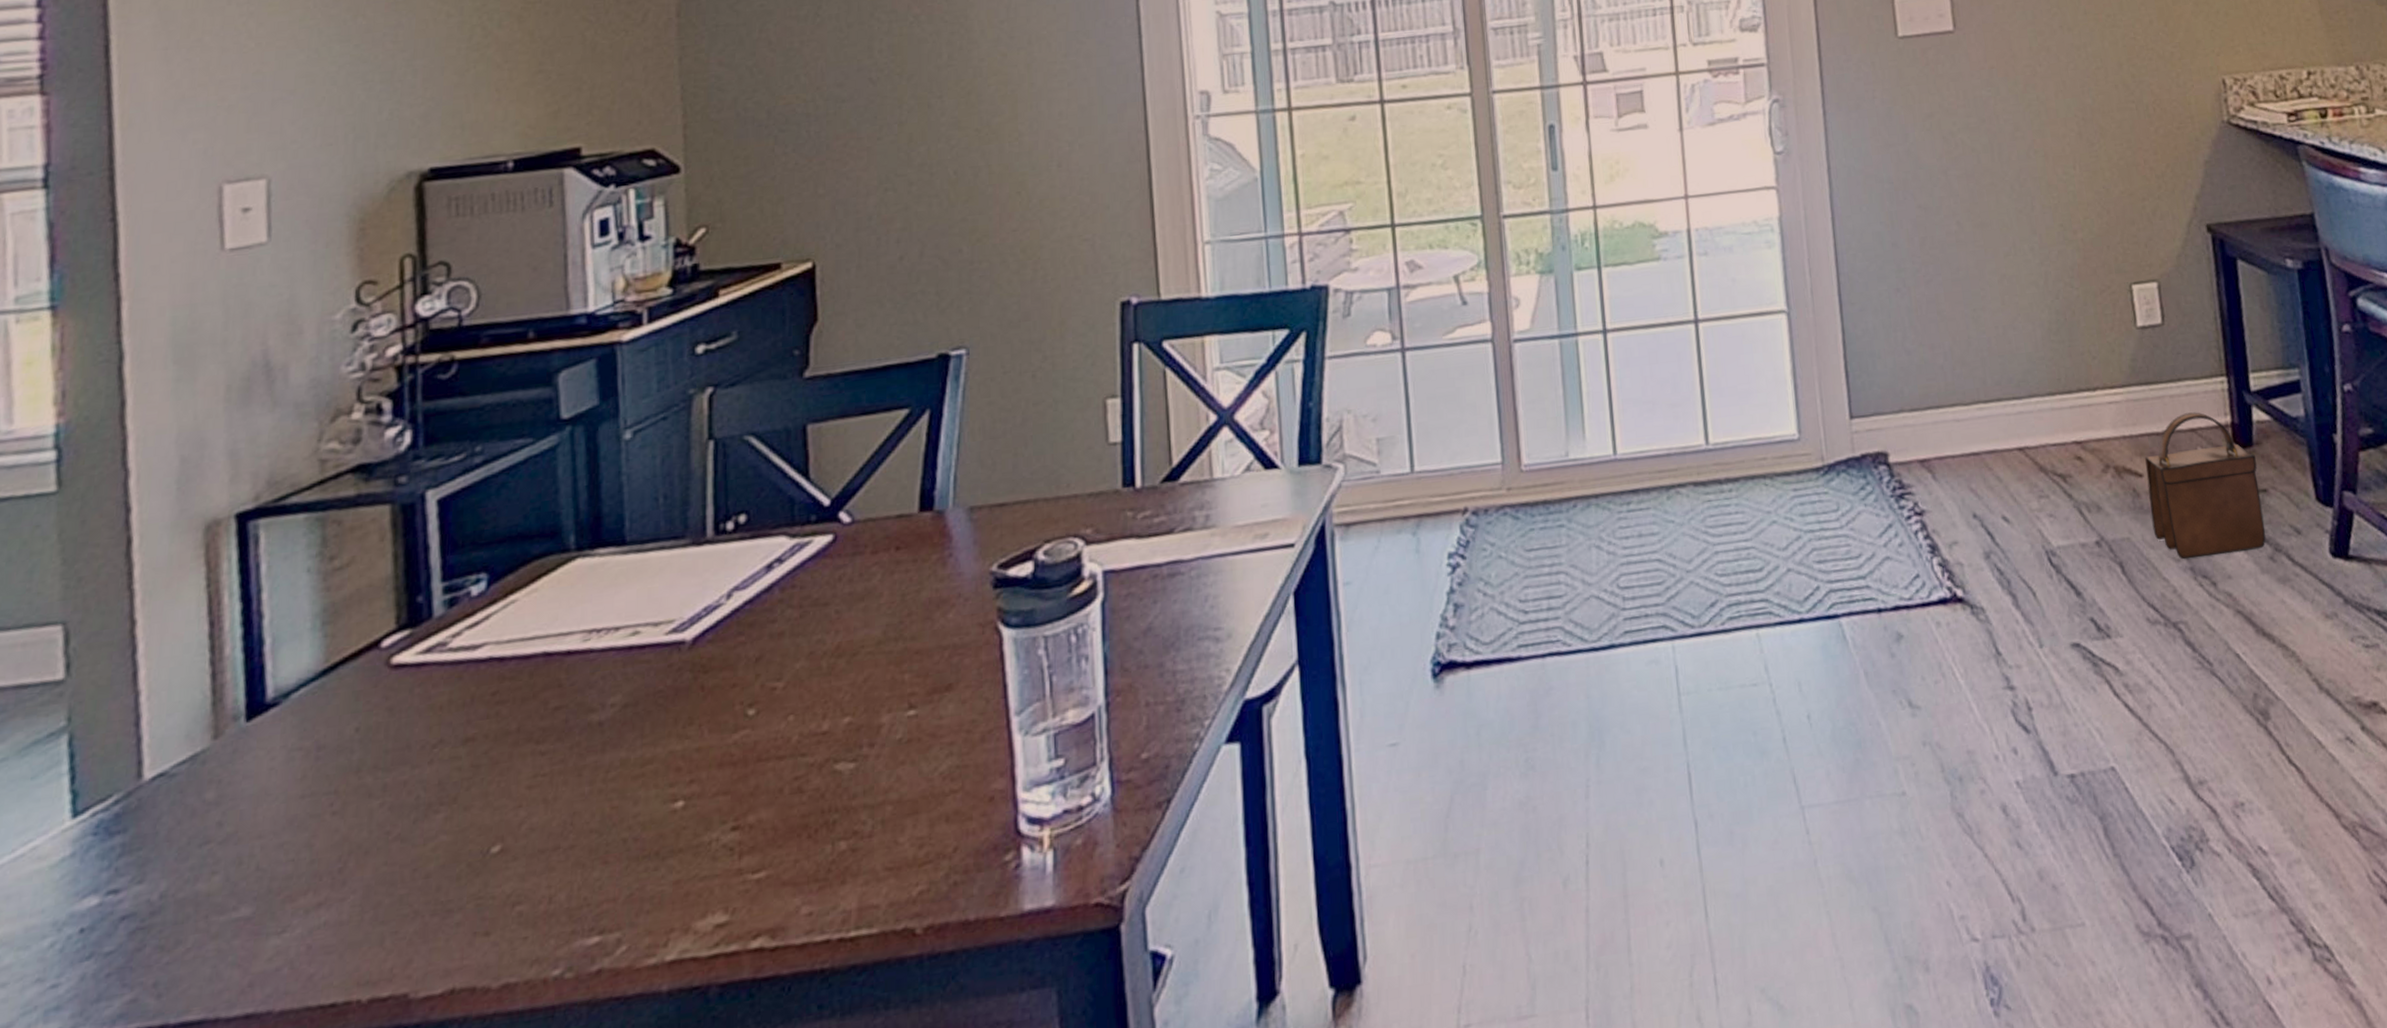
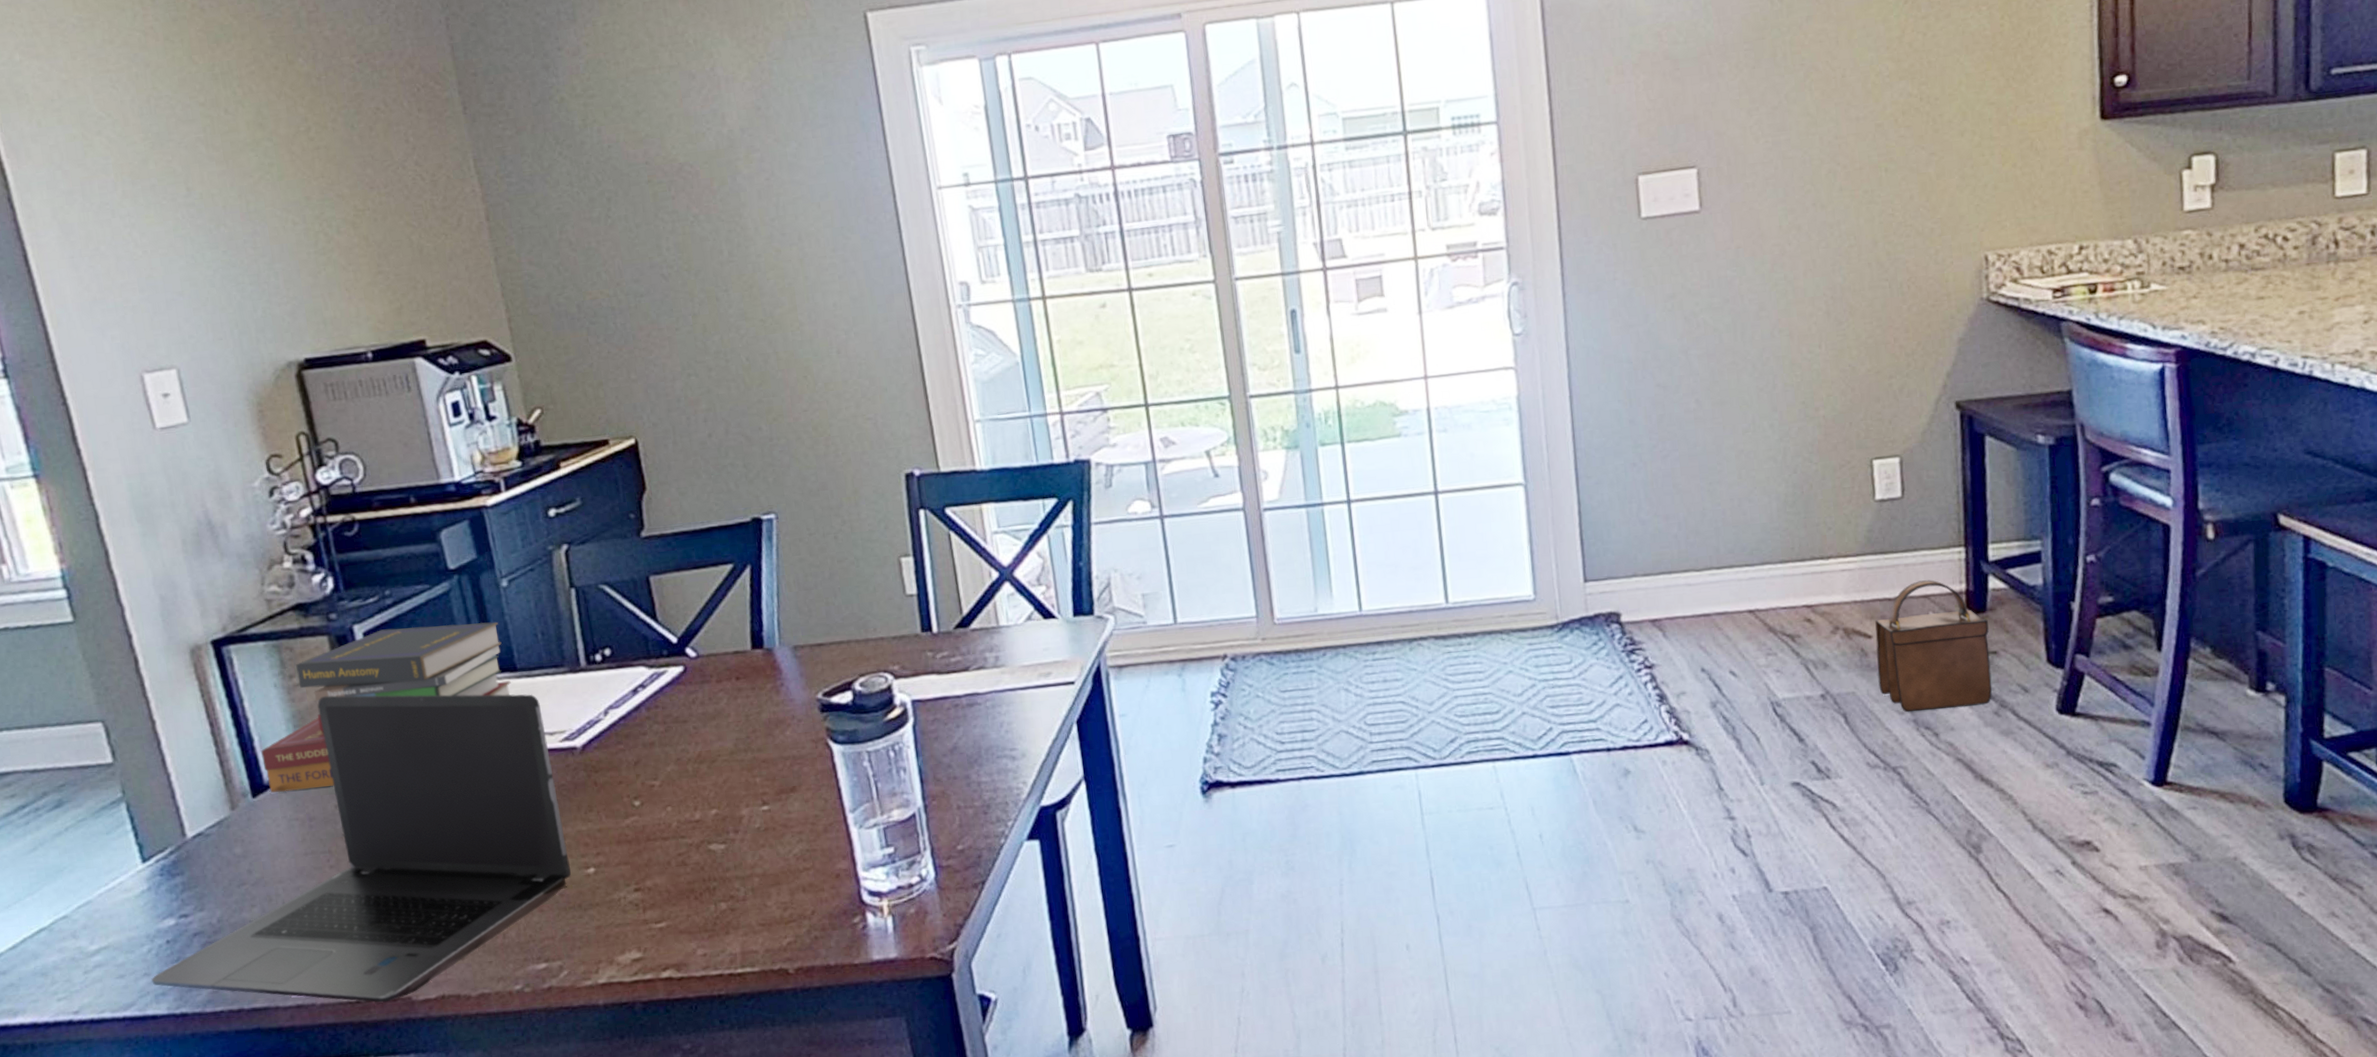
laptop computer: none [44,574,653,1006] -> present [151,694,571,1003]
books: none [270,483,616,714] -> present [261,621,511,793]

